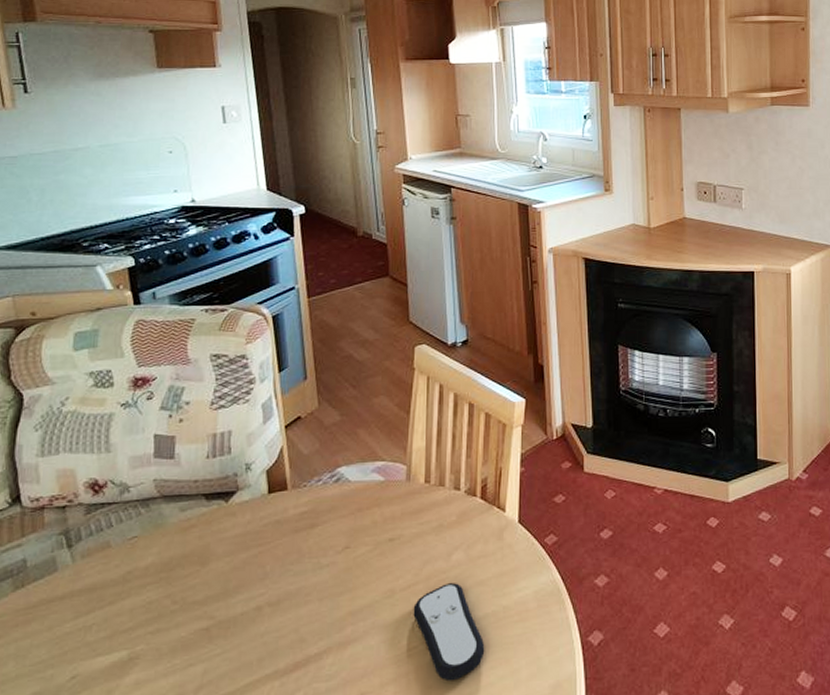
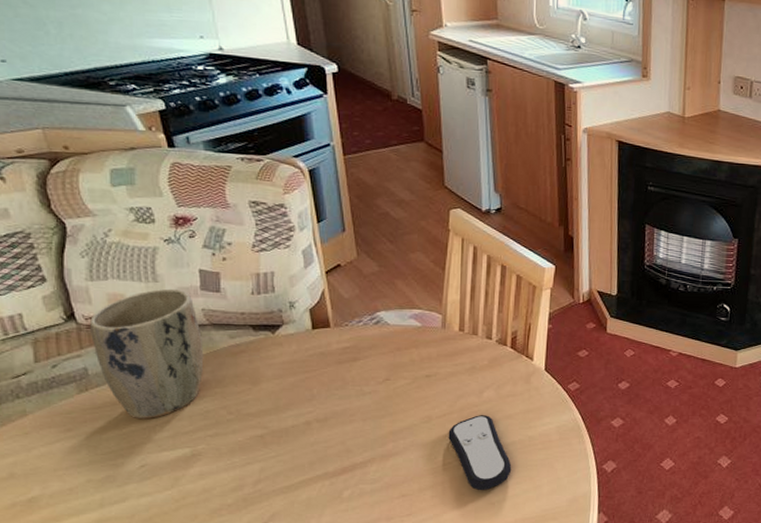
plant pot: none [34,458,152,617] -> present [90,288,204,419]

